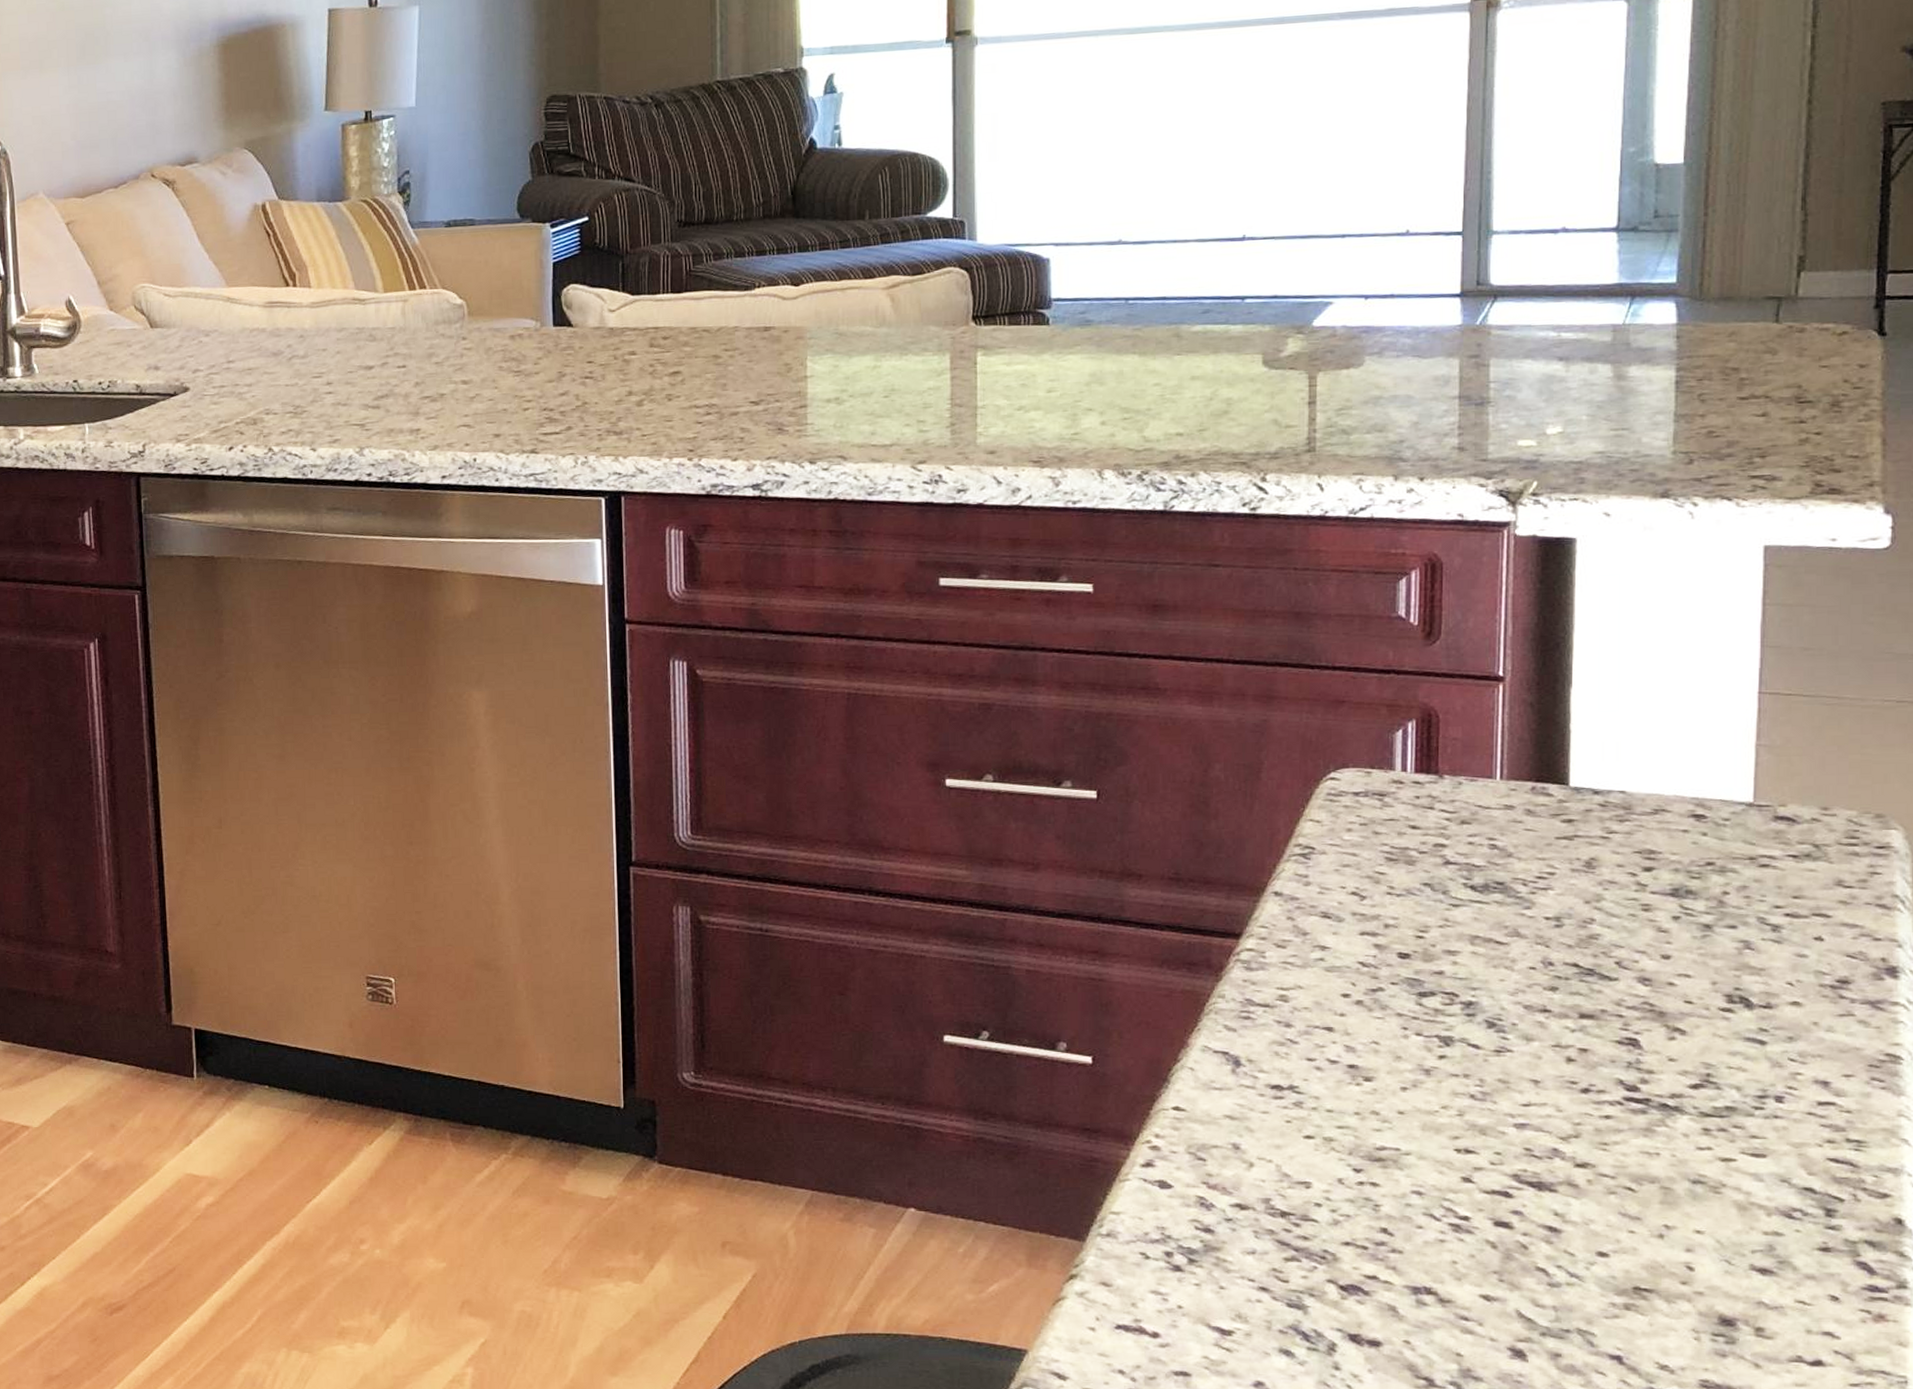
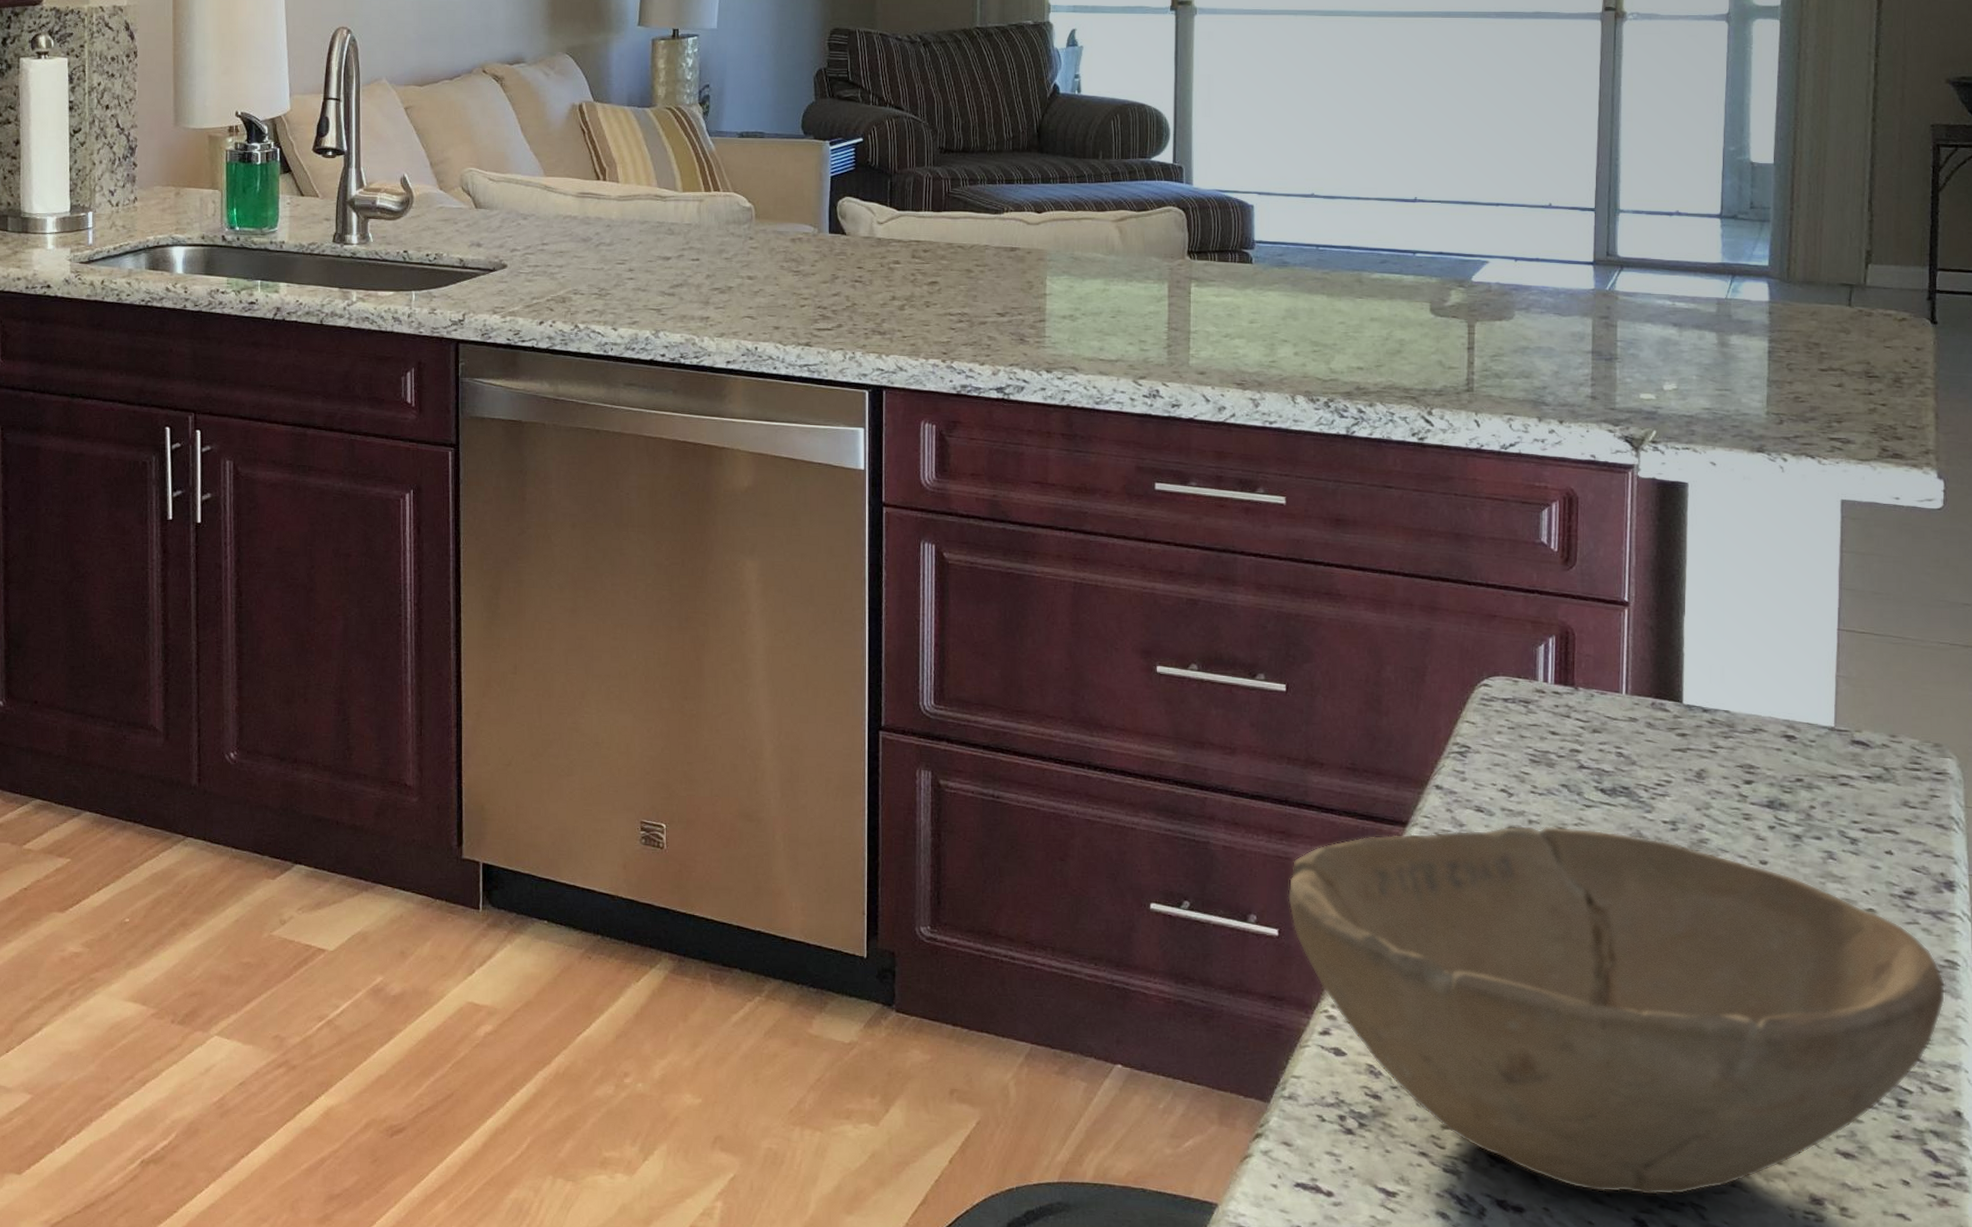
bowl: none [1102,929,1886,1323] -> present [1287,826,1946,1196]

